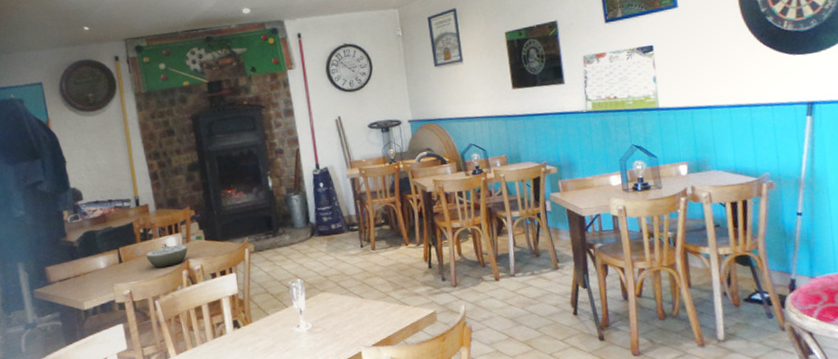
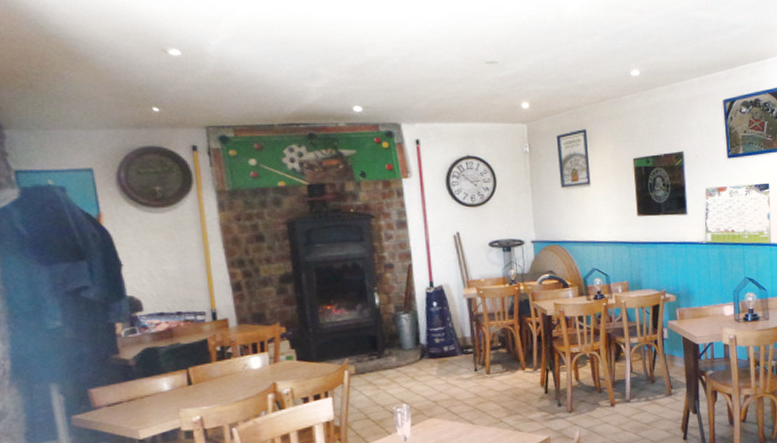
ashtray: present [145,243,188,268] -> none [222,363,276,391]

